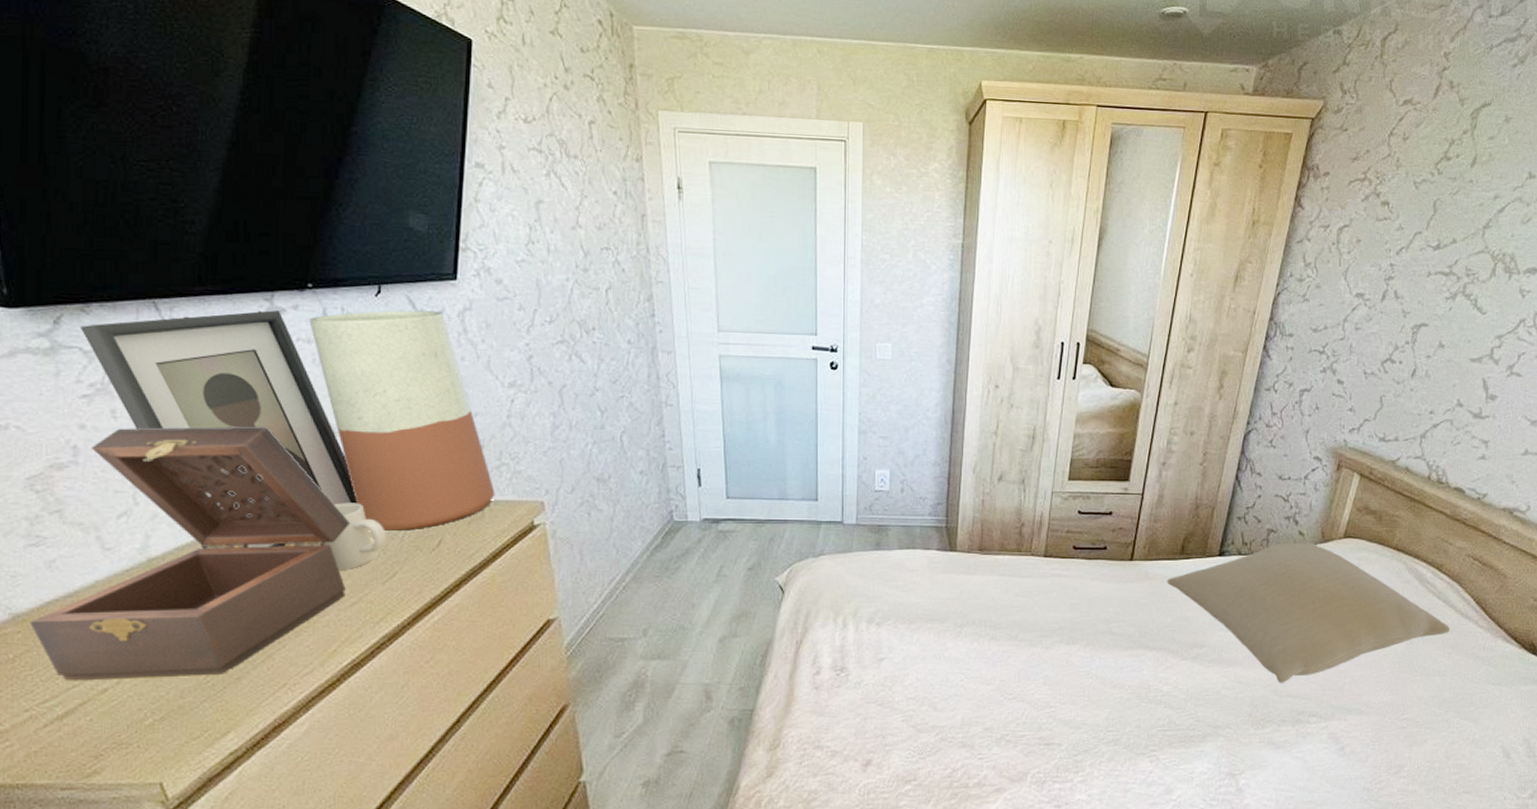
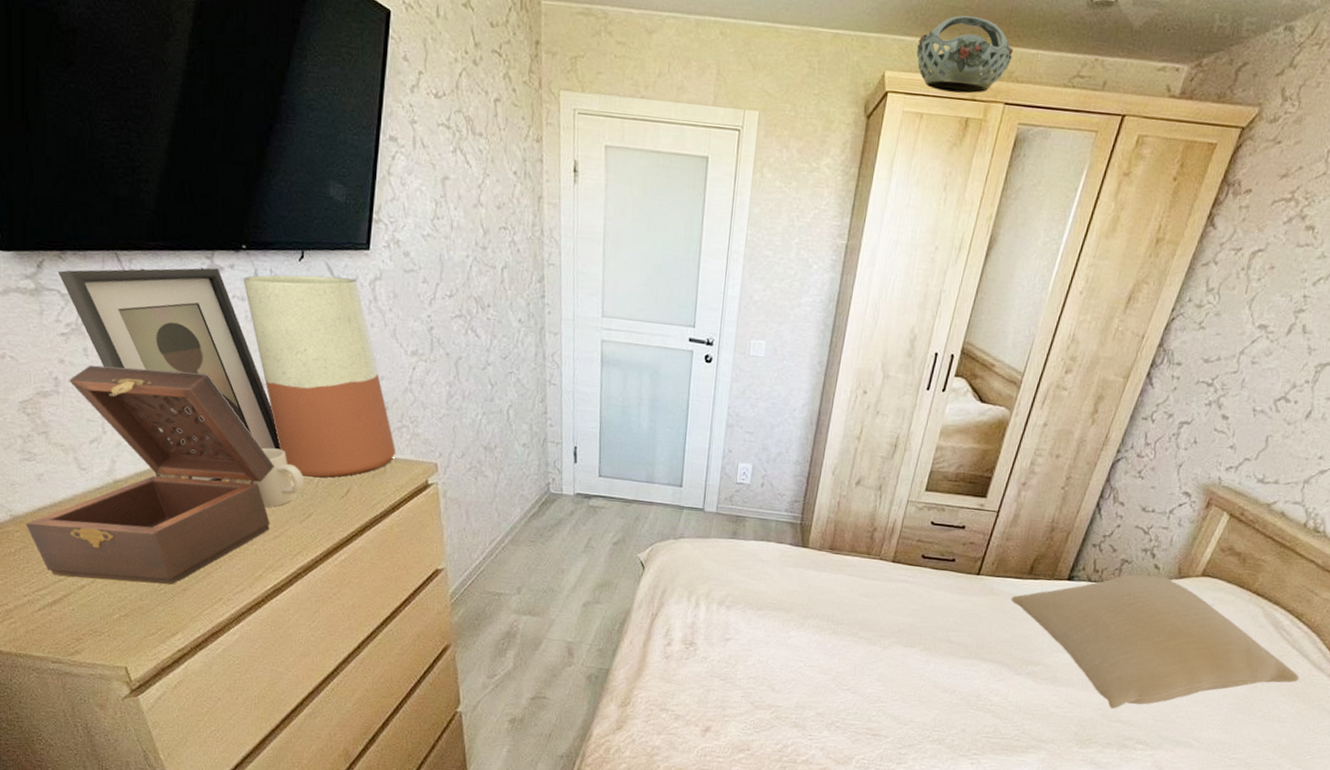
decorative basket: none [1009,29,1098,99] -> present [916,15,1013,94]

